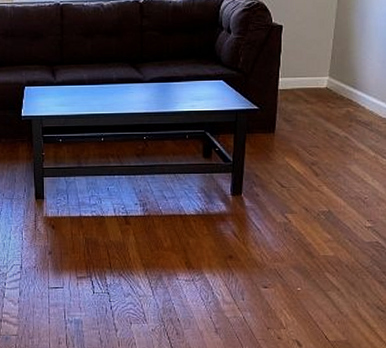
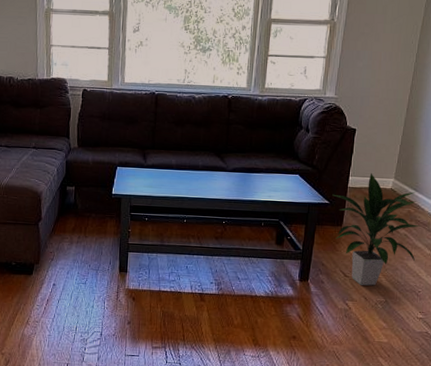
indoor plant: none [261,72,362,195] -> present [332,173,420,286]

